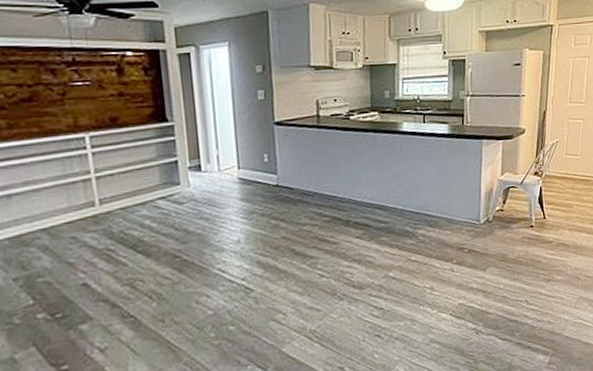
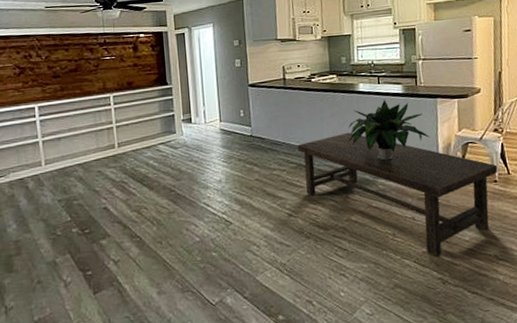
coffee table: none [331,178,535,307] -> present [297,132,498,257]
potted plant: none [388,141,474,210] -> present [348,100,431,161]

